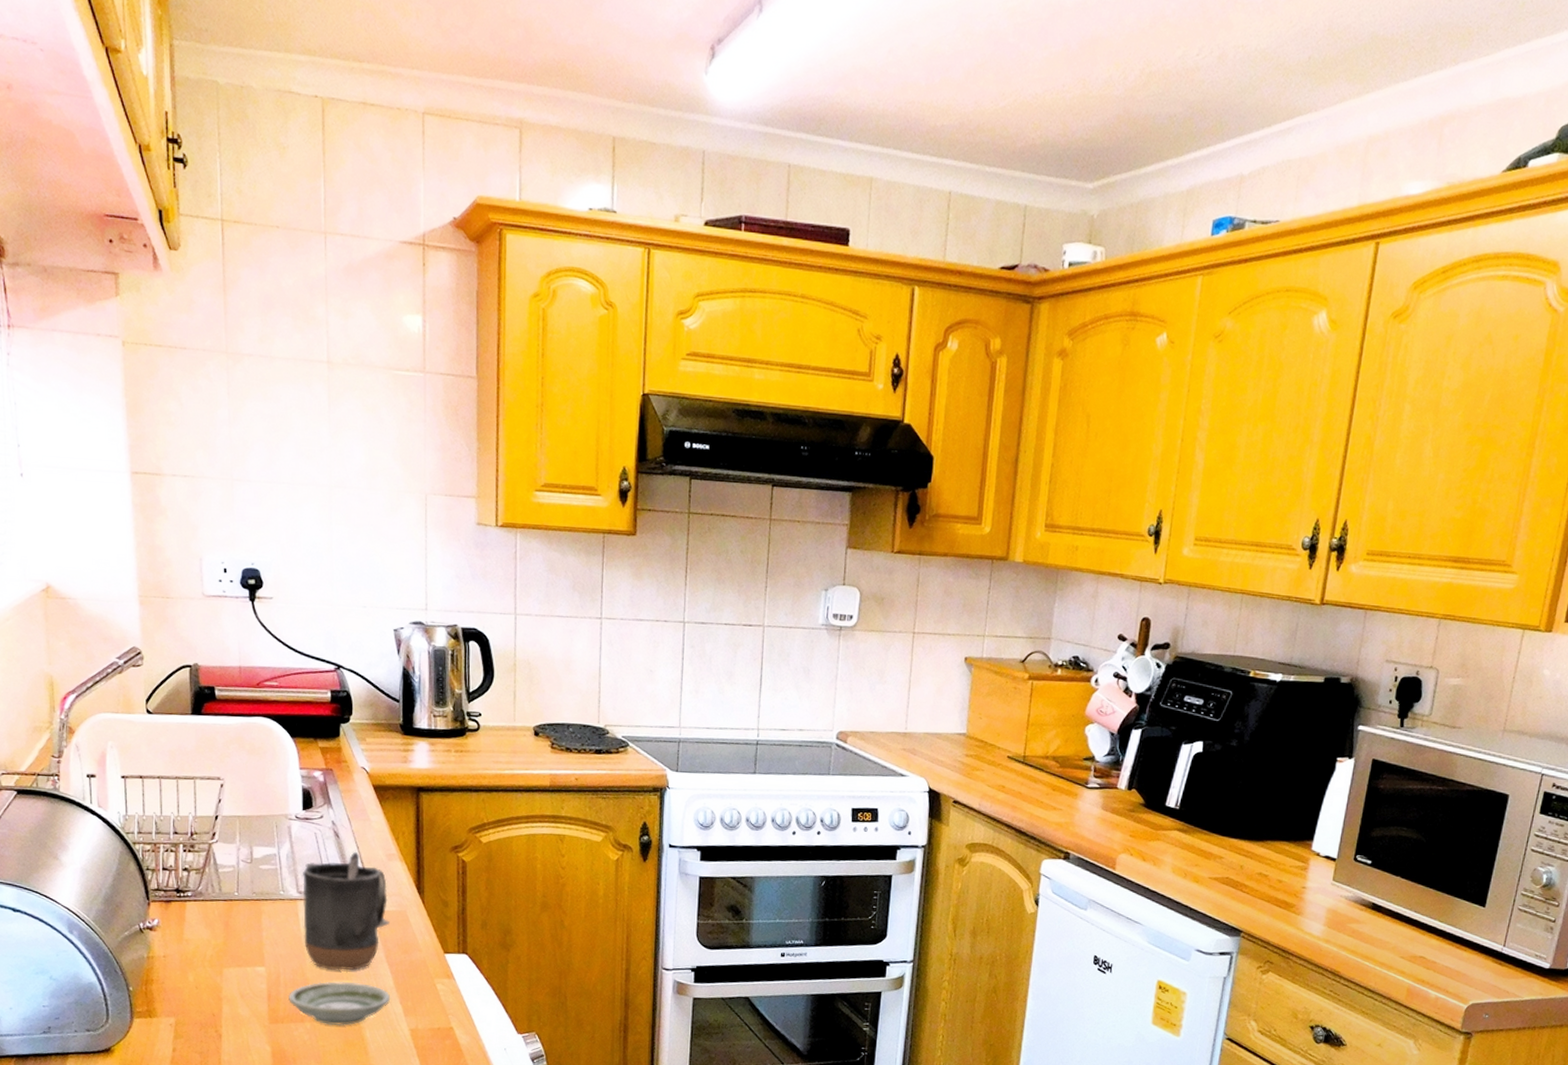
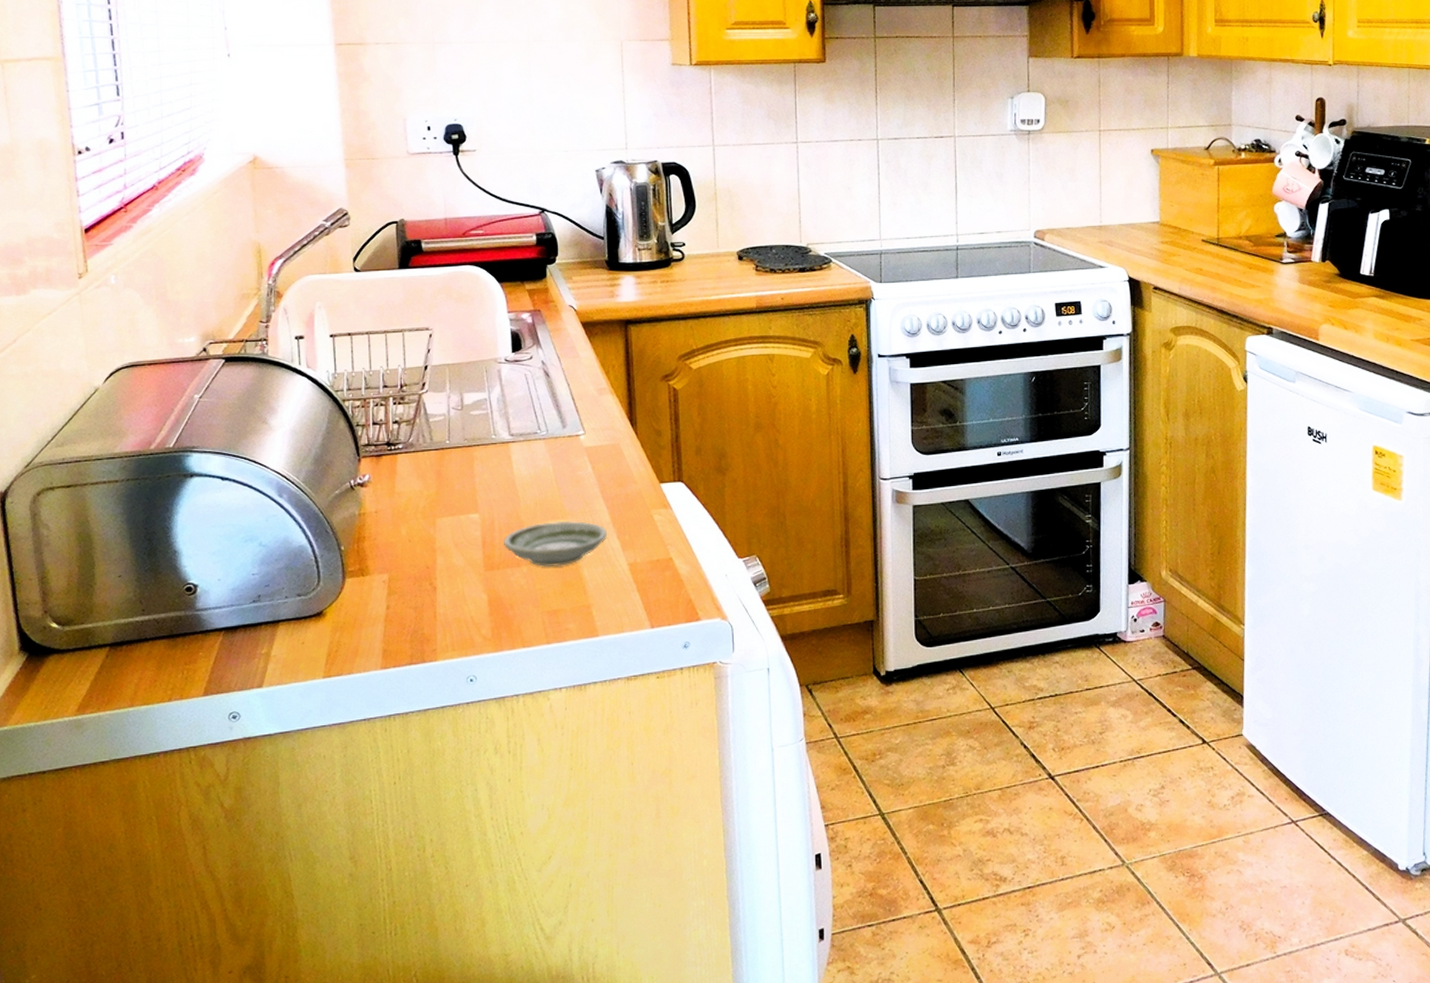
mug: present [302,852,391,970] -> none [514,390,604,510]

